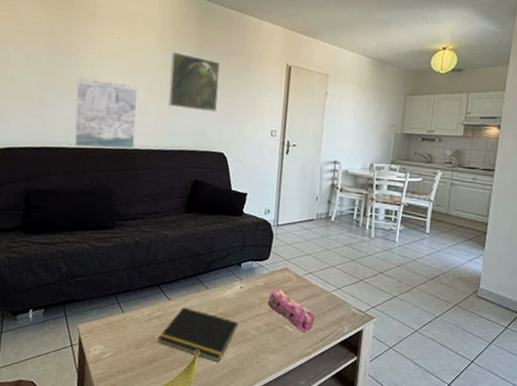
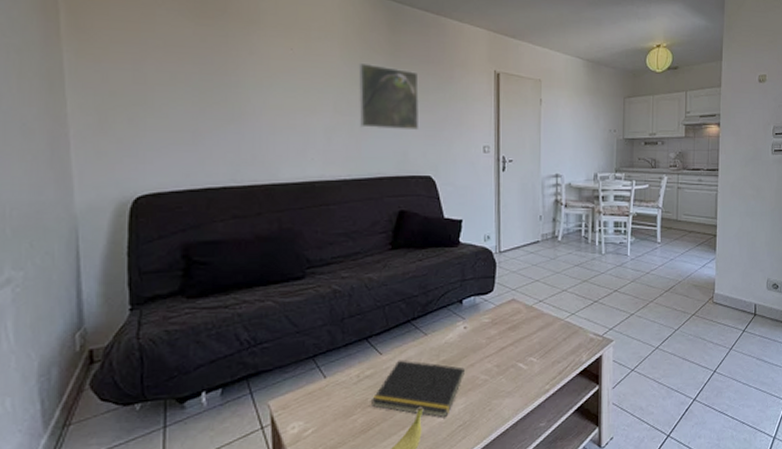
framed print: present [74,76,138,150] -> none [241,98,322,184]
pencil case: present [268,288,315,334] -> none [497,323,549,370]

